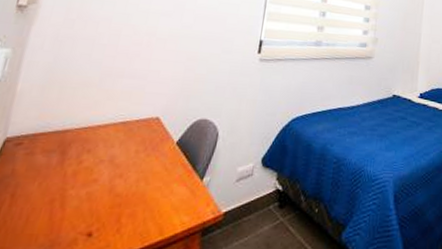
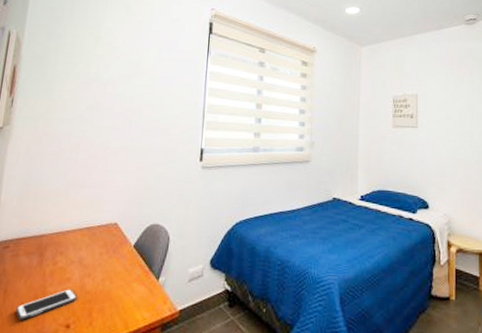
cell phone: none [24,192,105,229] -> present [16,289,78,320]

